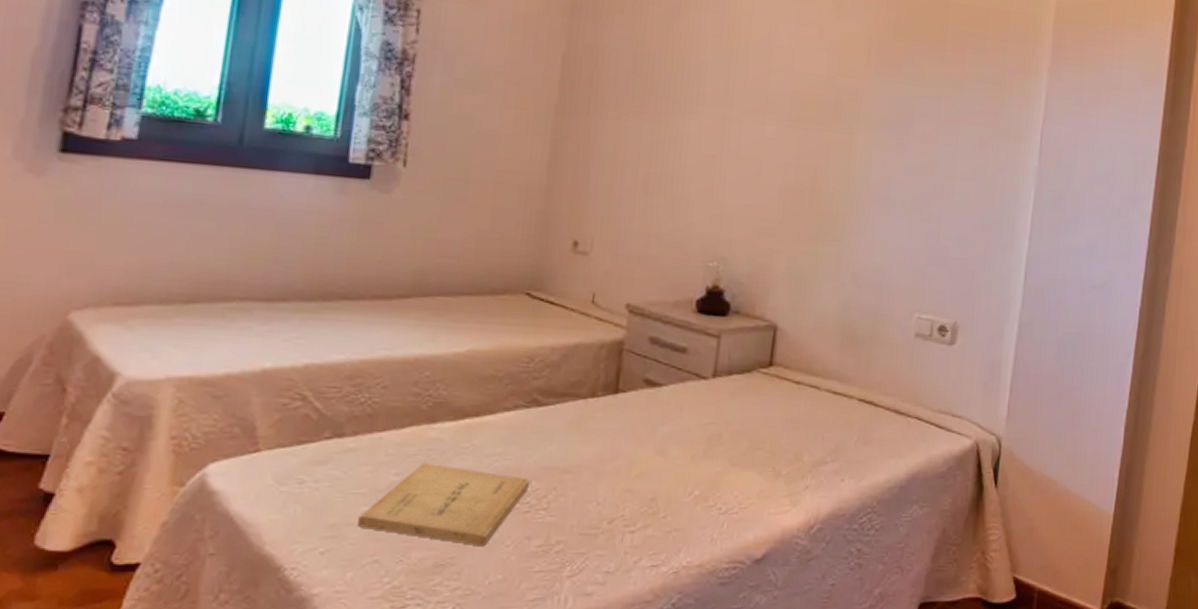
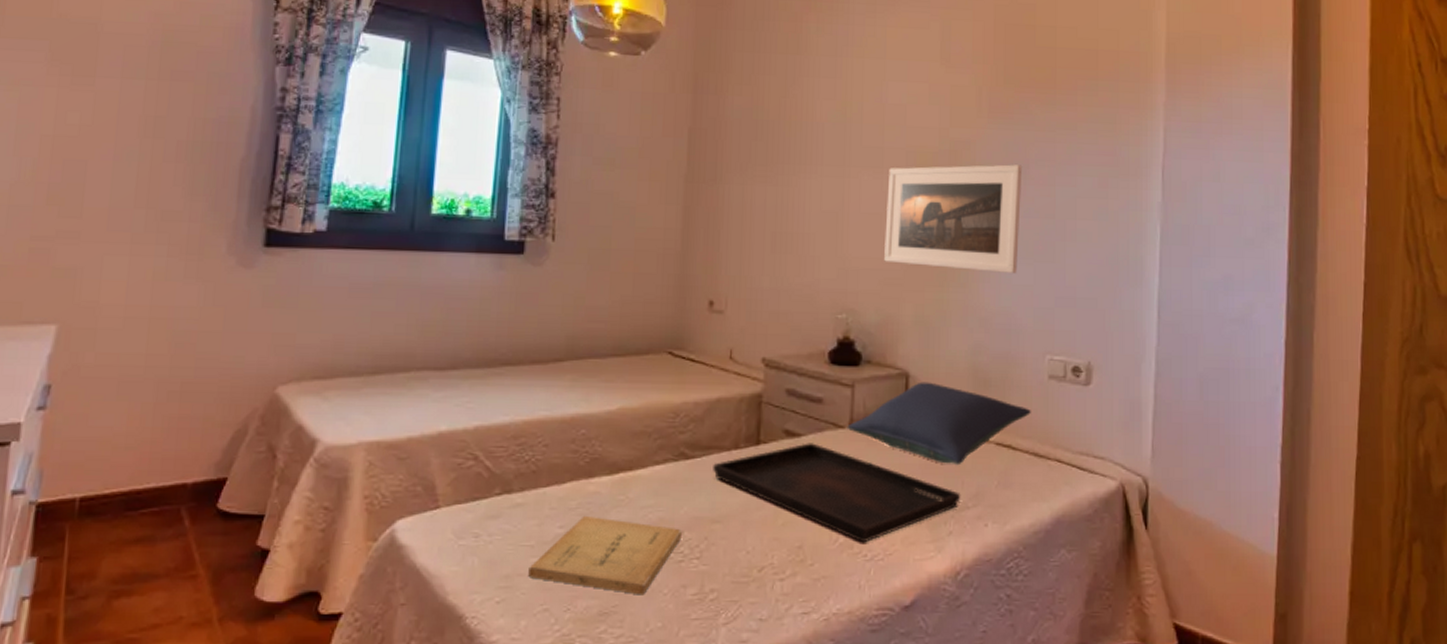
serving tray: none [566,393,820,496] -> present [713,443,961,543]
pillow: none [710,335,895,420] -> present [847,382,1031,465]
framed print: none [760,113,907,231] -> present [884,164,1023,274]

